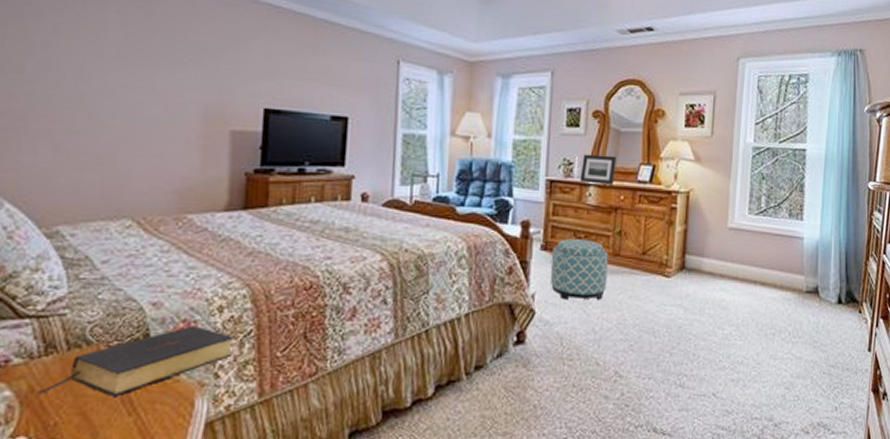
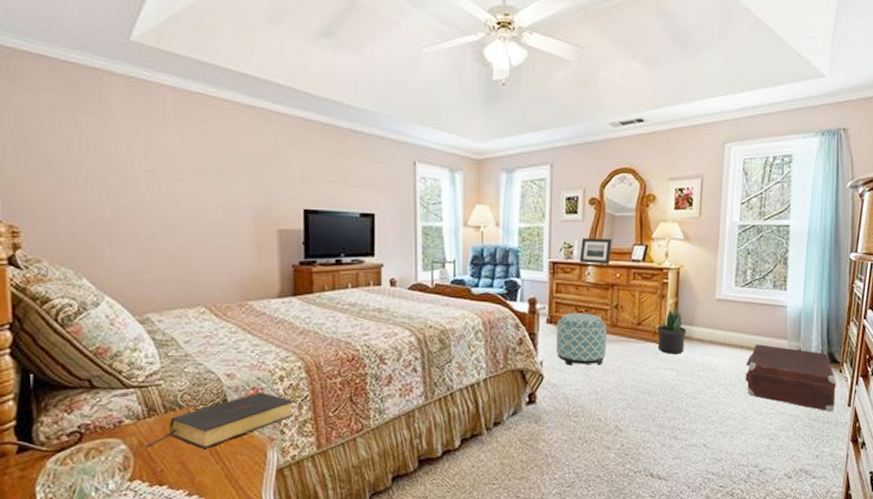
planter: none [663,235,696,289] -> present [657,306,686,354]
suitcase: none [759,280,856,358] -> present [745,344,836,412]

